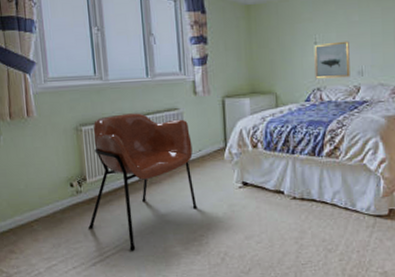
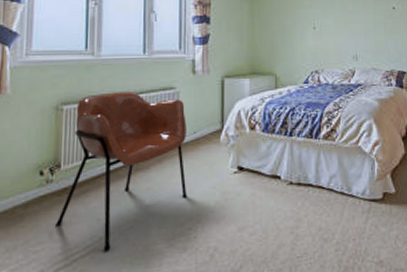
wall art: present [314,41,350,79] -> none [313,27,346,62]

